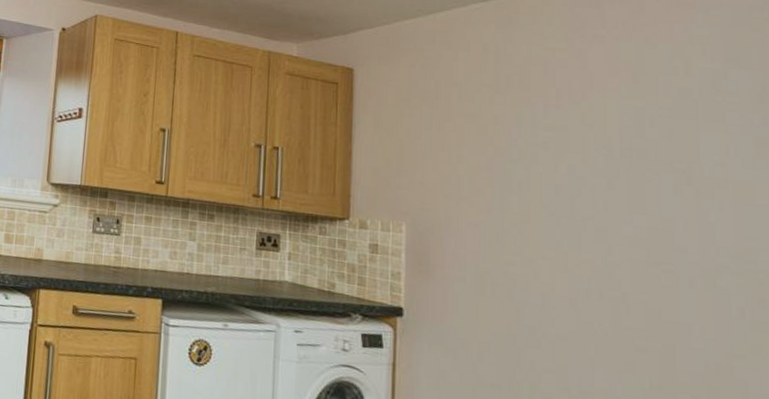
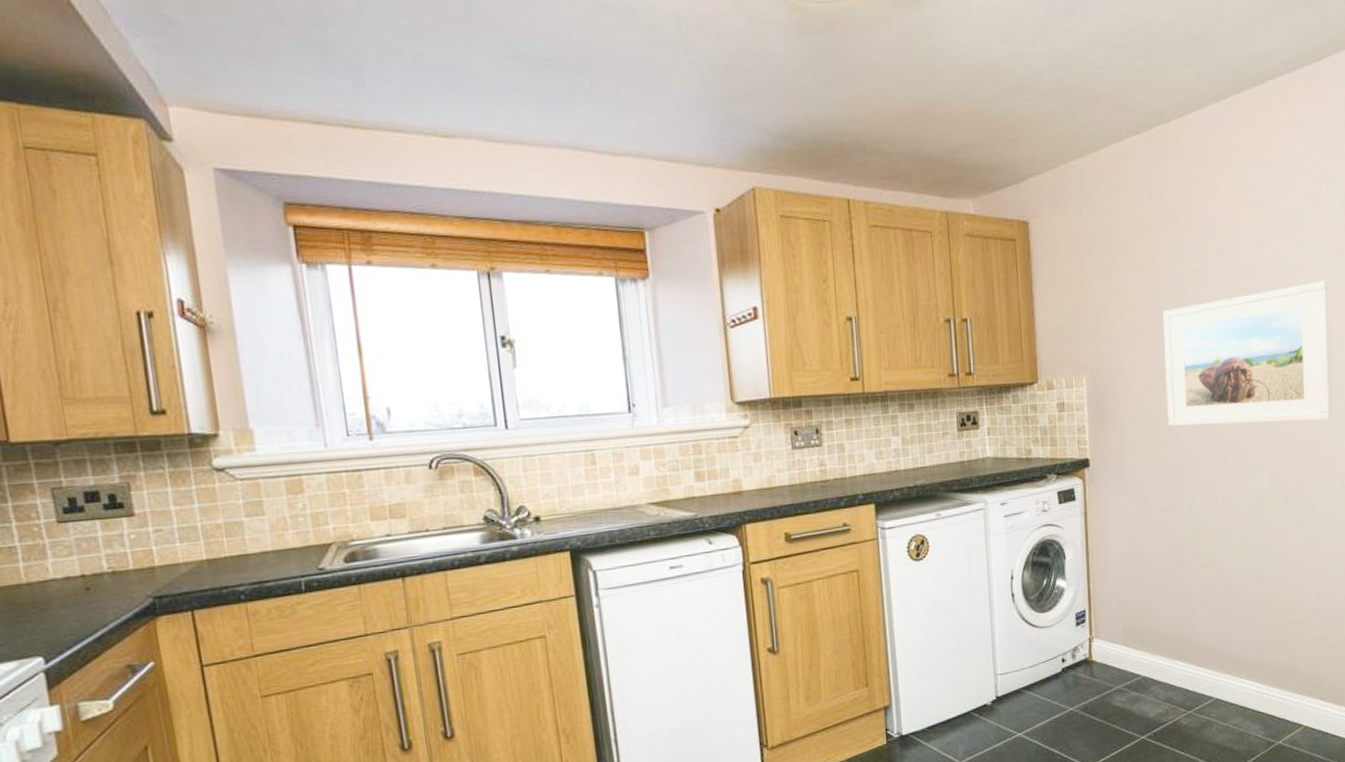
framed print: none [505,172,750,334] -> present [1162,280,1333,427]

